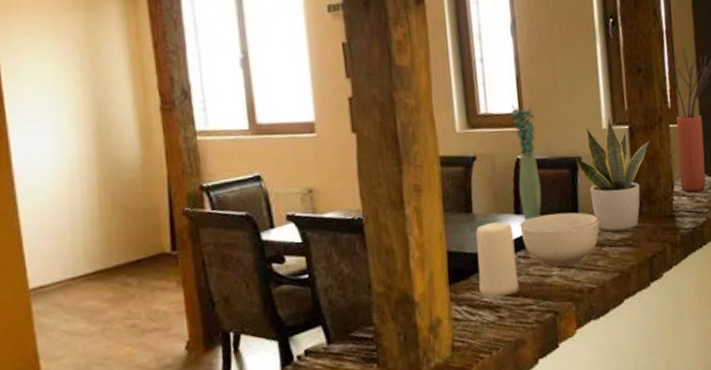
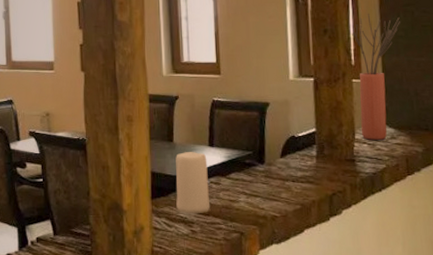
vase: present [511,104,542,221] -> none [209,55,233,153]
bowl: present [519,212,600,267] -> none [213,148,284,194]
potted plant: present [575,117,650,232] -> none [264,70,334,170]

